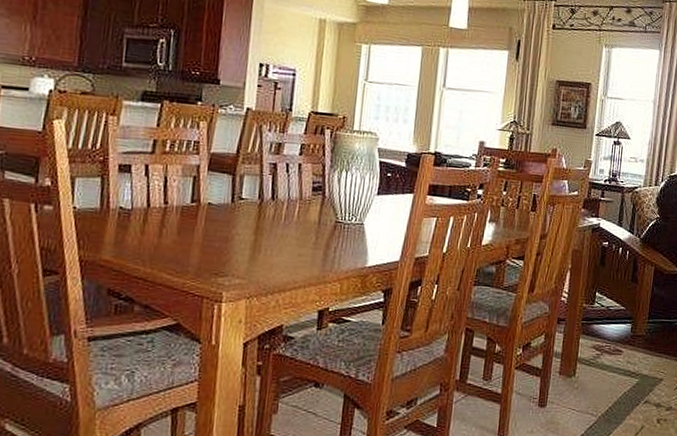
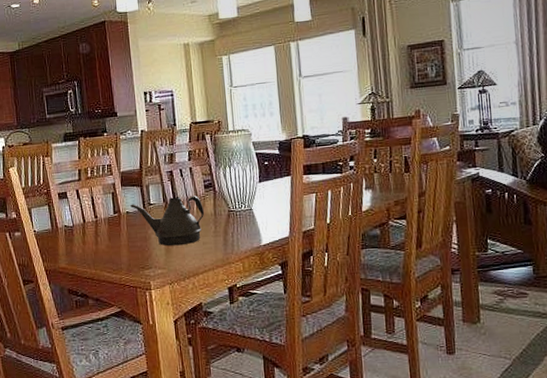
teapot: none [215,194,307,254] -> present [130,195,205,246]

